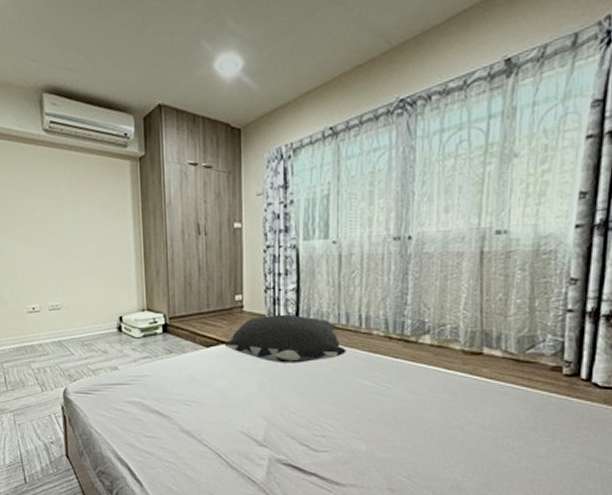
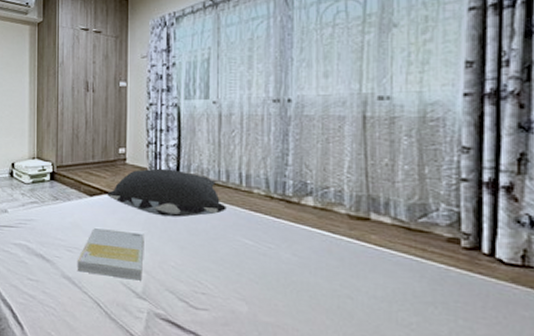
book: none [195,380,264,429] -> present [77,228,144,281]

